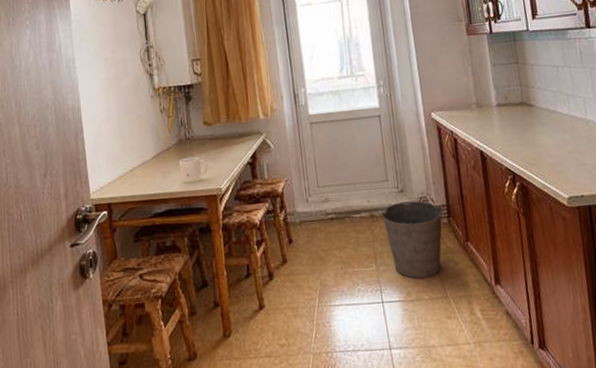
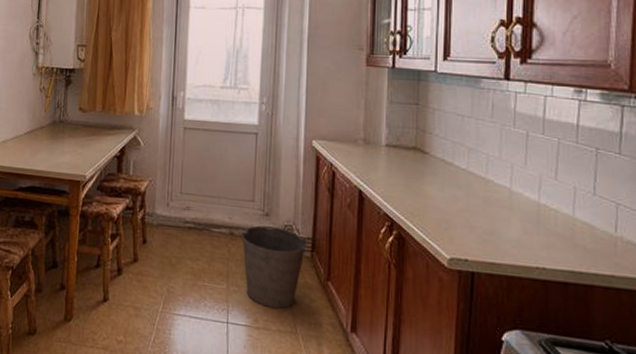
mug: present [178,156,208,183] -> none [48,139,76,164]

